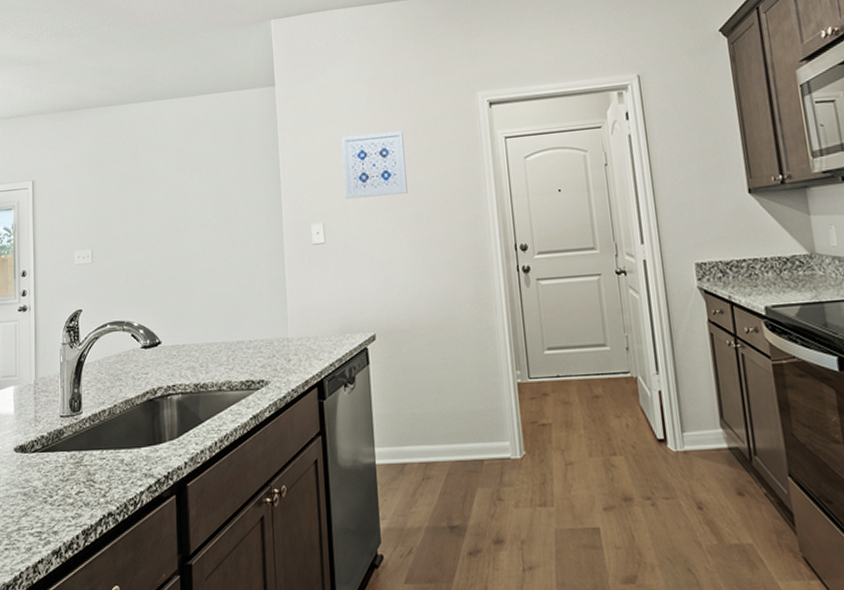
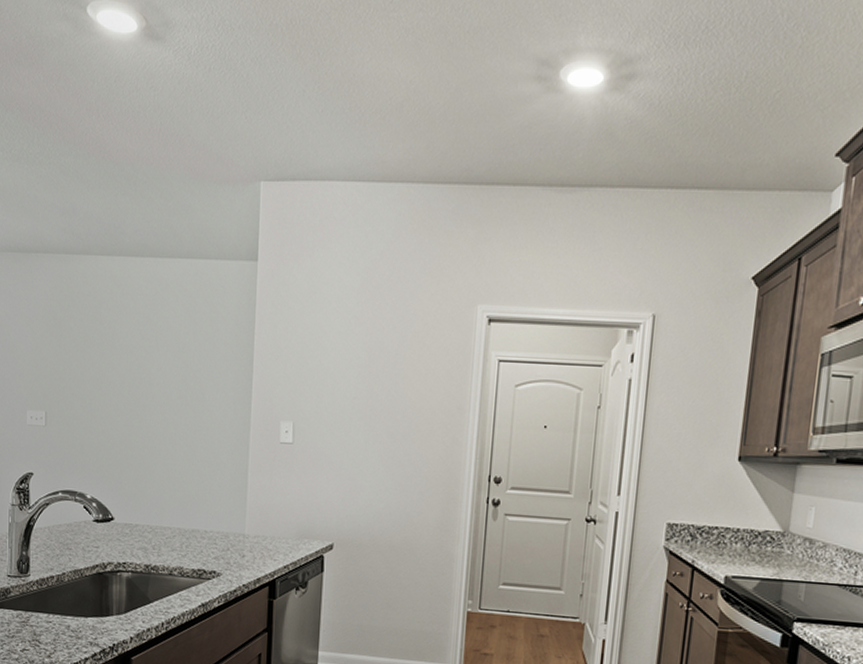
wall art: present [342,131,408,199] -> none [319,332,391,404]

